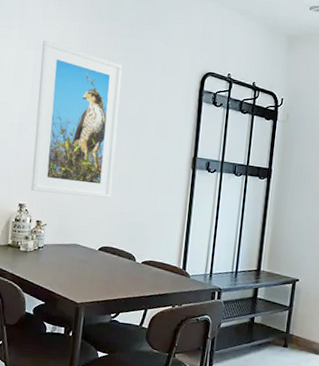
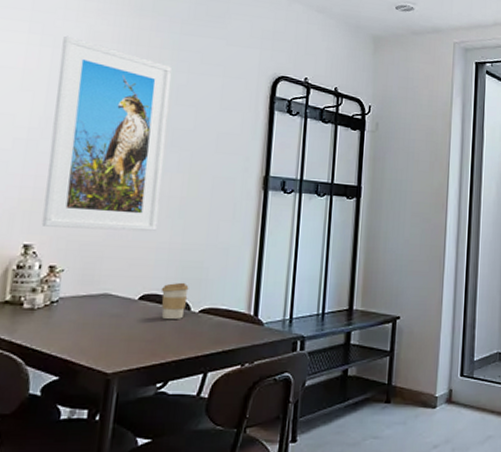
coffee cup: none [114,239,135,267] -> present [160,282,189,319]

